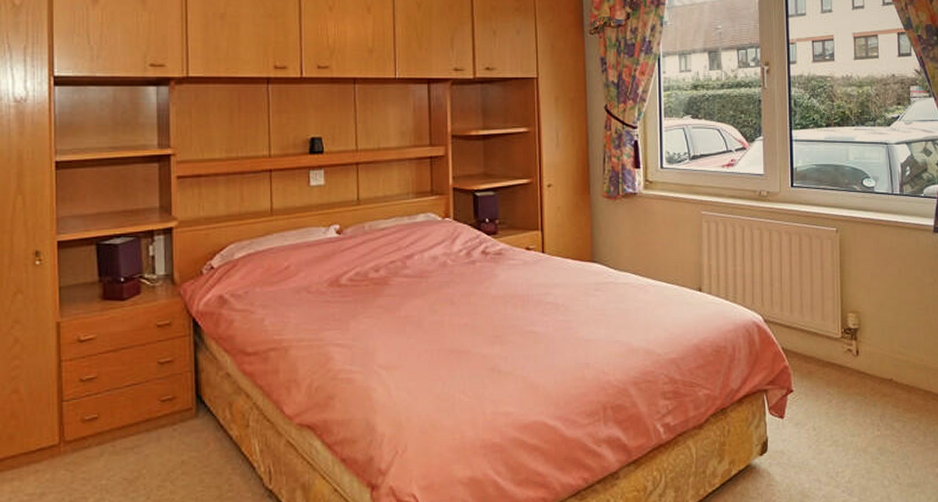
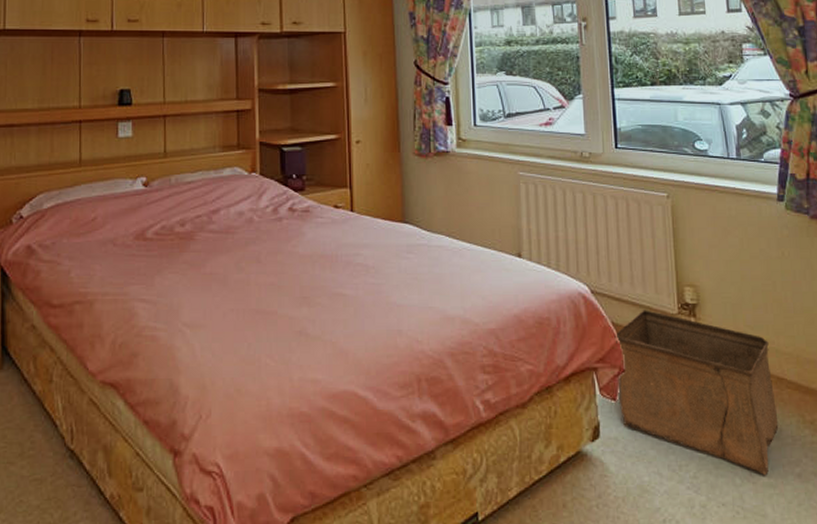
storage bin: none [784,335,924,476] -> present [614,310,779,475]

